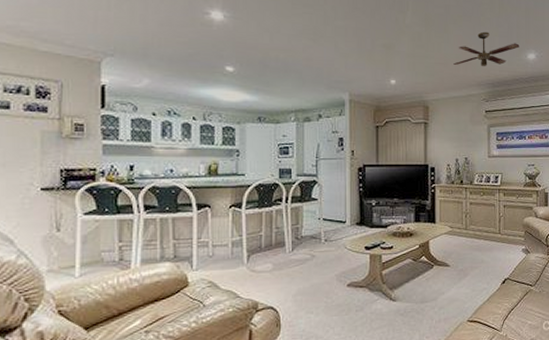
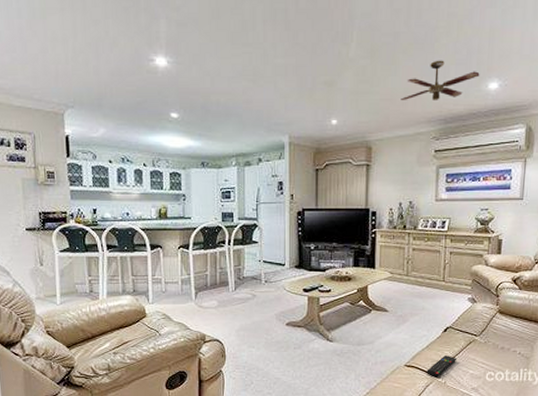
remote control: none [488,307,515,331] -> present [427,355,456,377]

